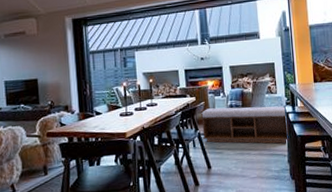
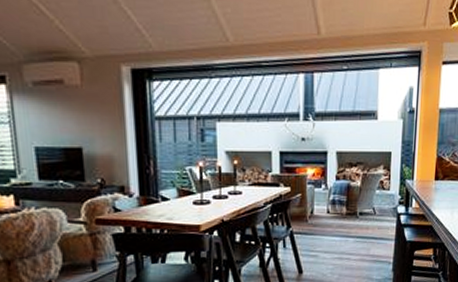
bench: present [201,106,289,144] -> none [296,202,399,250]

